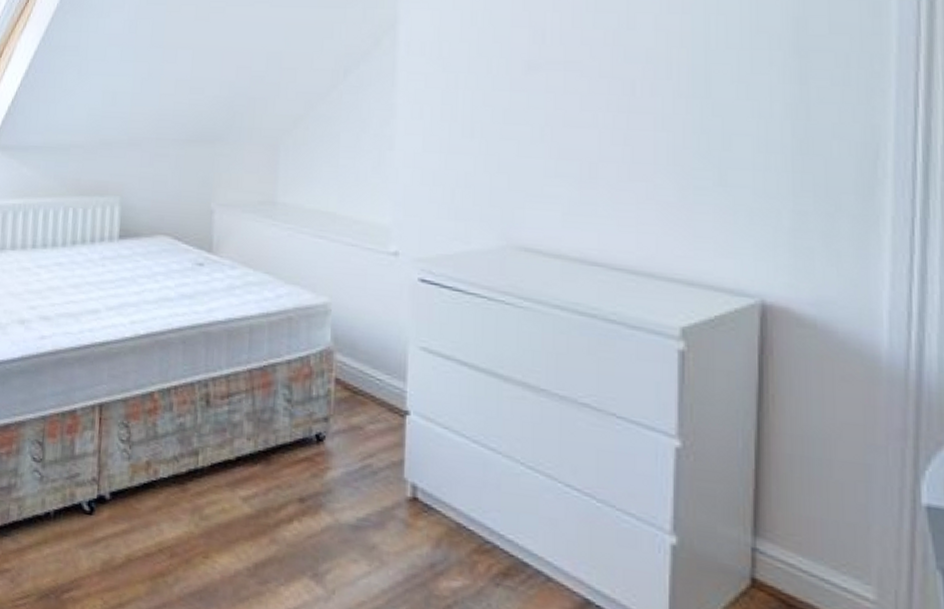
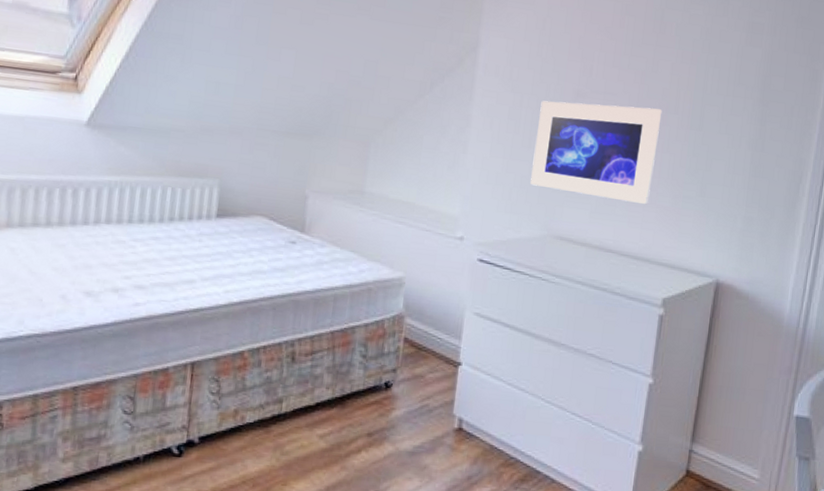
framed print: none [478,75,649,202] -> present [530,100,662,205]

